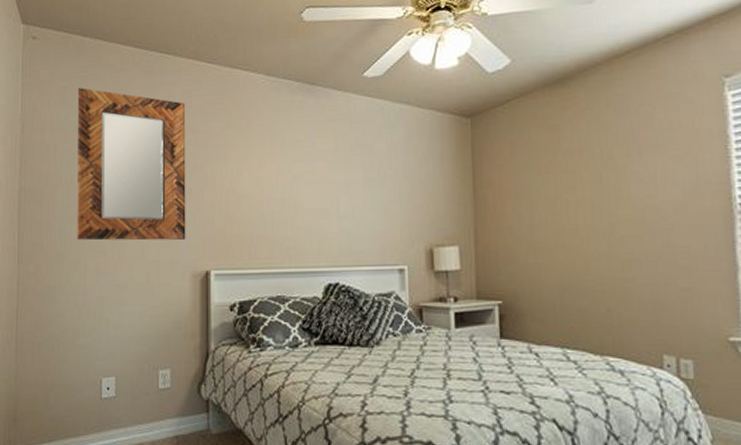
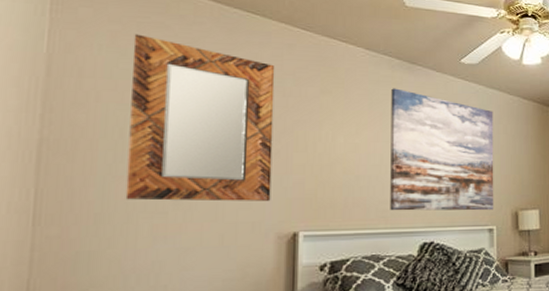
wall art: none [292,114,405,249] -> present [390,88,494,211]

